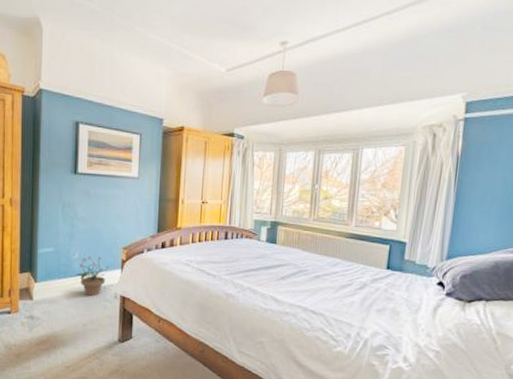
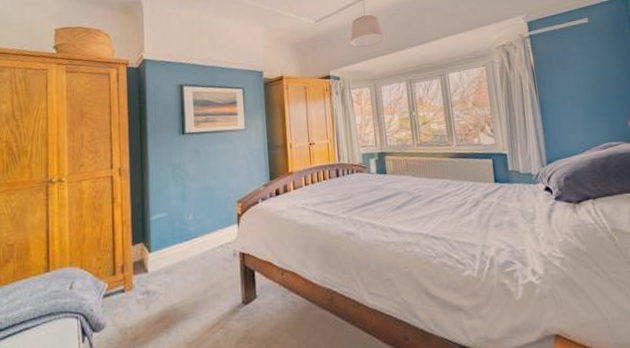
potted plant: present [76,256,110,297] -> none [191,214,226,259]

